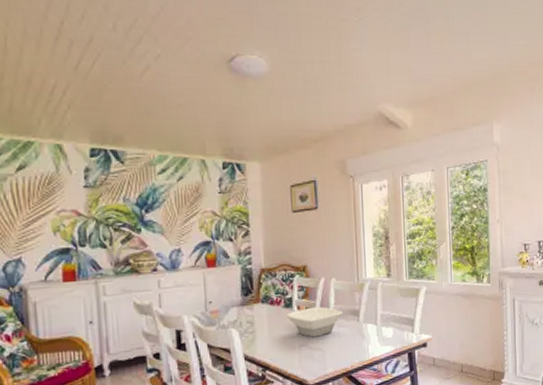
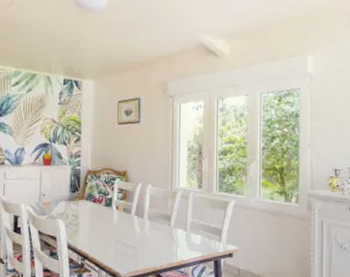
bowl: present [286,306,343,338] -> none [105,208,156,236]

